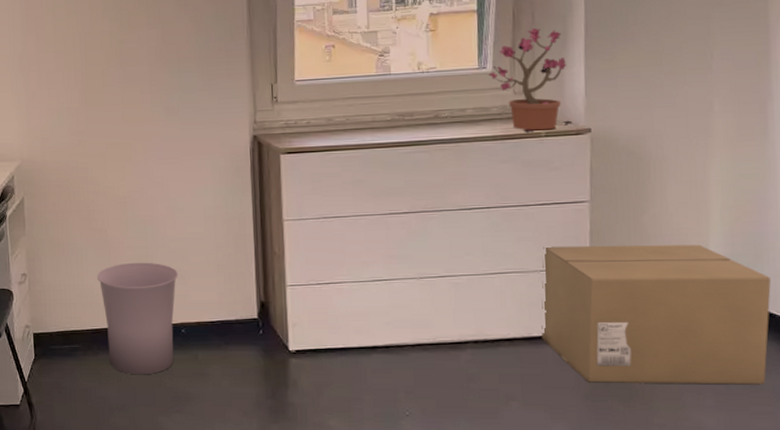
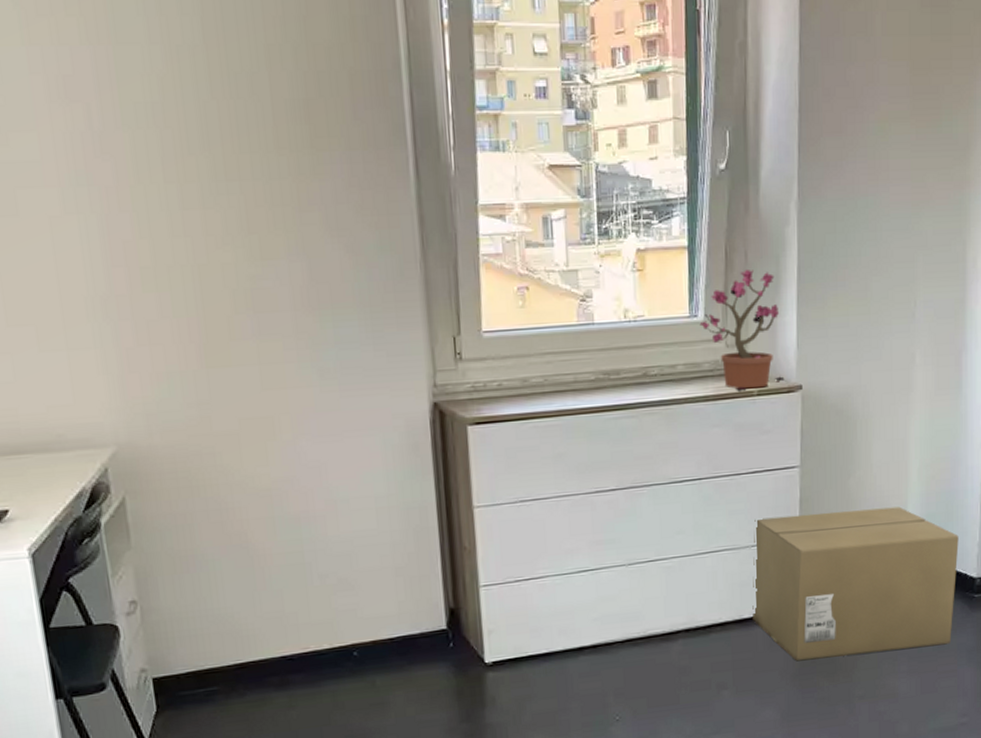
waste bin: present [97,262,178,375] -> none [237,571,346,715]

